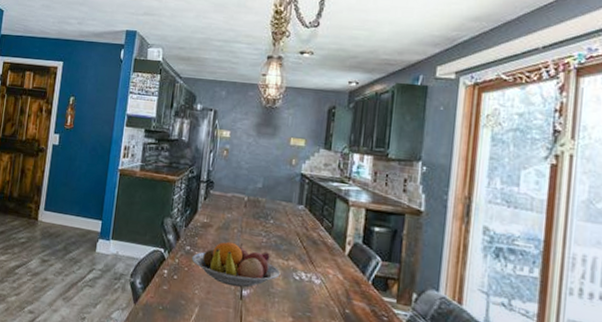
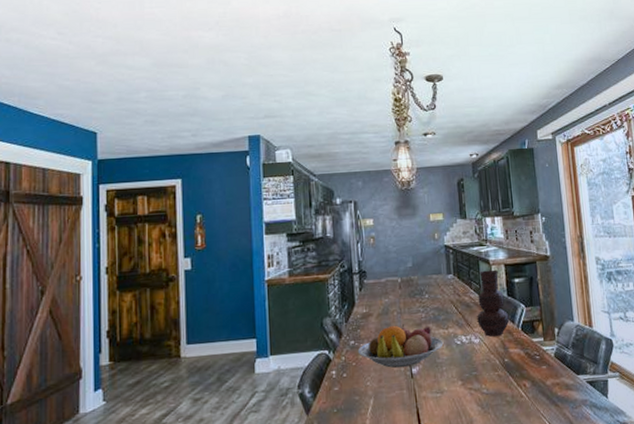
vase: none [322,209,360,284] -> present [477,269,510,337]

